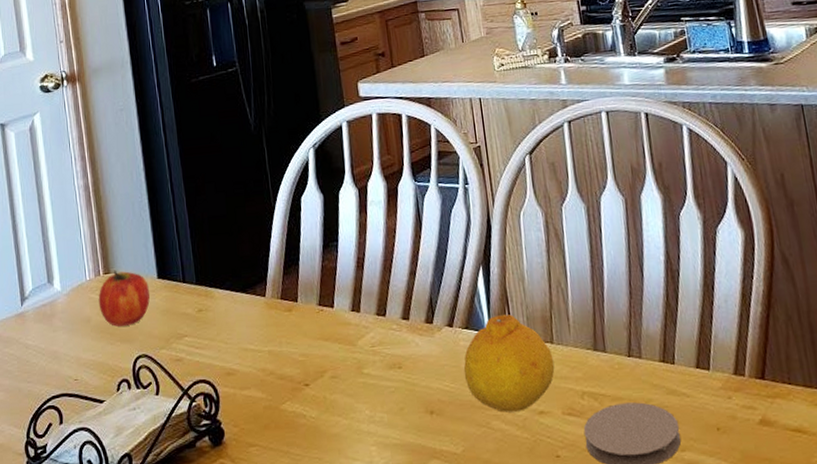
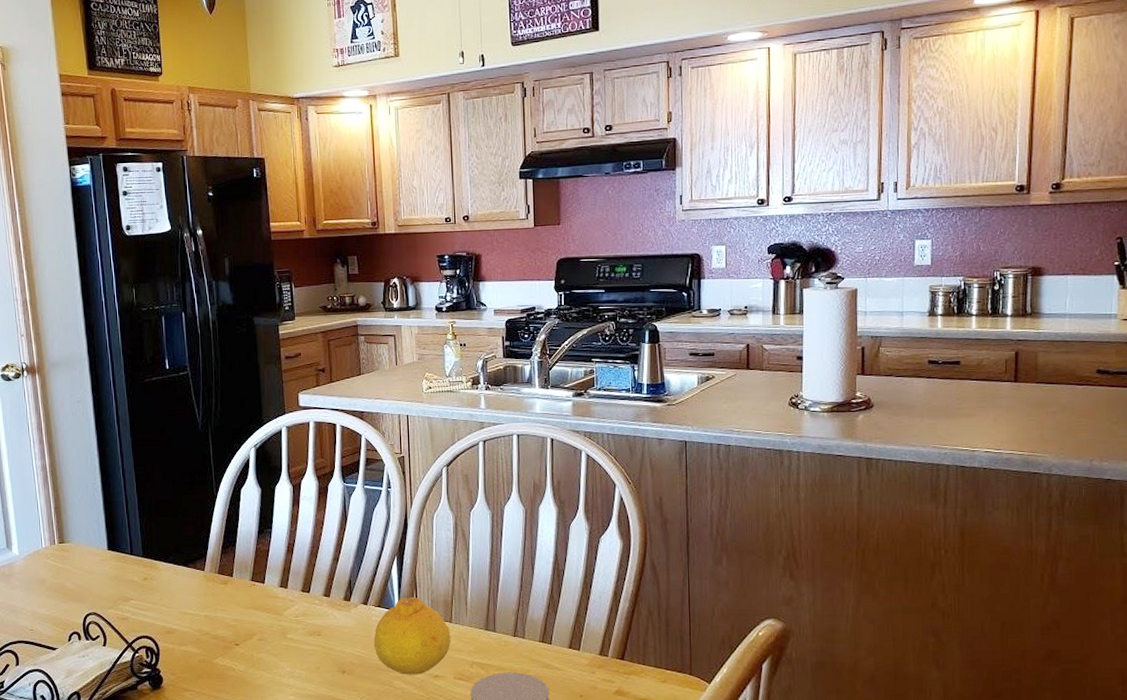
fruit: present [98,271,150,327] -> none [53,541,100,588]

